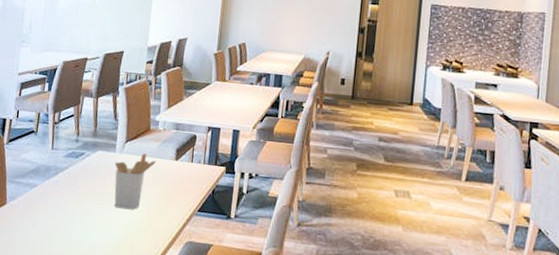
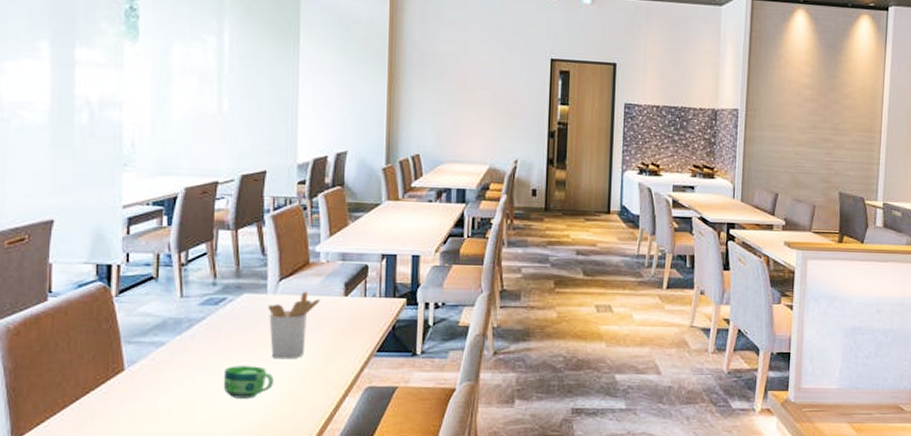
cup: none [75,210,114,239] -> present [223,366,273,399]

